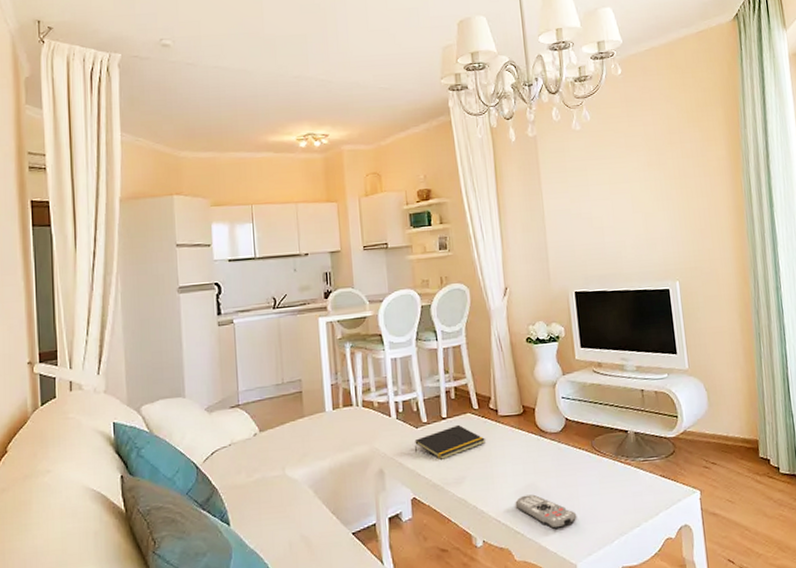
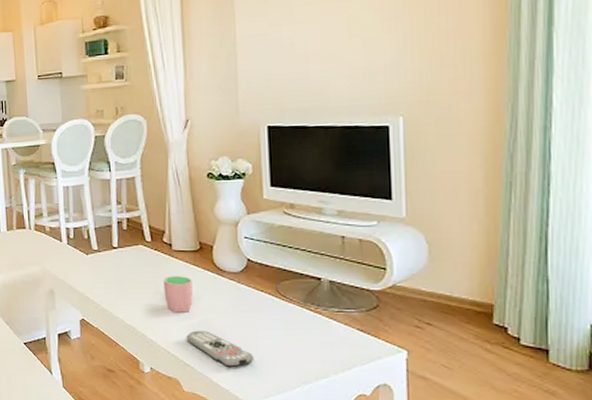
notepad: present [415,424,485,460] -> none [85,255,157,286]
cup: none [491,441,520,479] -> present [163,276,193,313]

